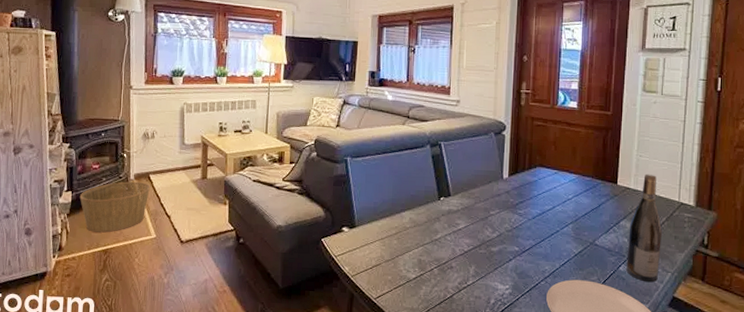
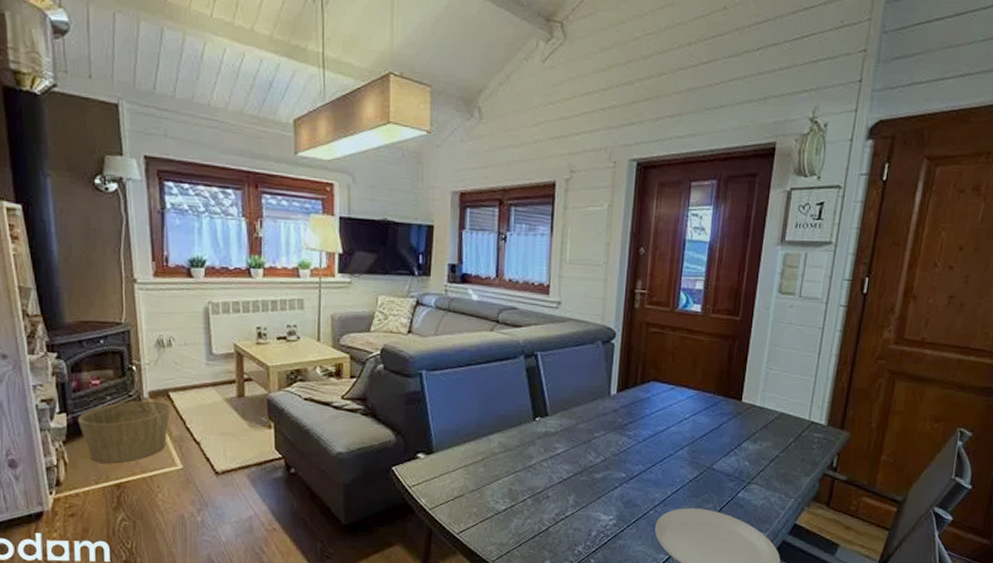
wine bottle: present [626,173,662,283] -> none [745,389,788,509]

